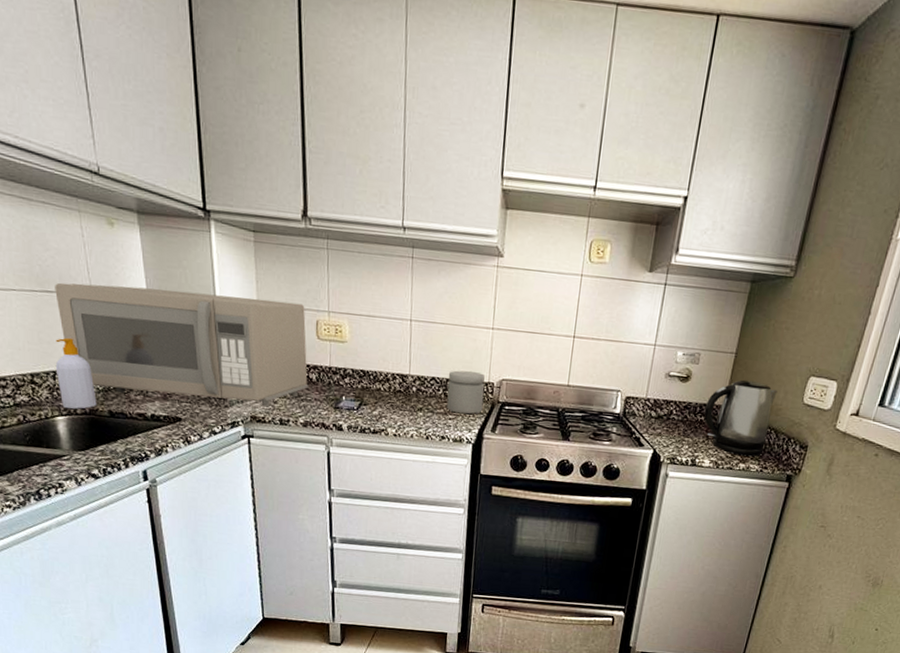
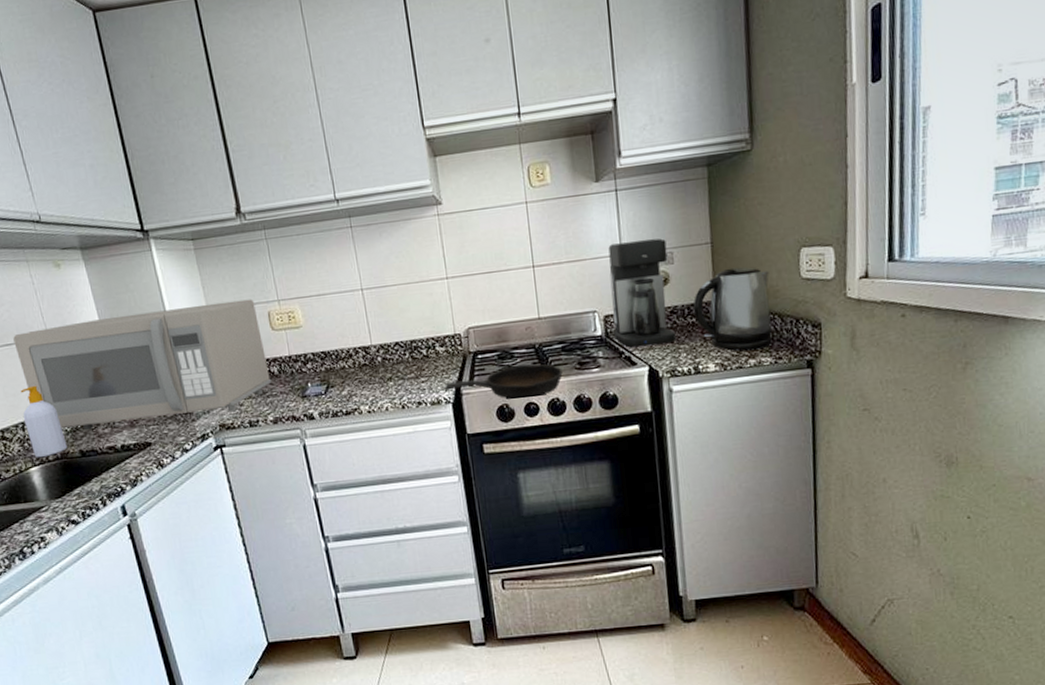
jar: present [446,370,485,415] -> none [411,326,455,375]
frying pan: none [469,422,578,455] -> present [445,364,563,399]
coffee maker: none [630,333,697,434] -> present [608,238,677,348]

